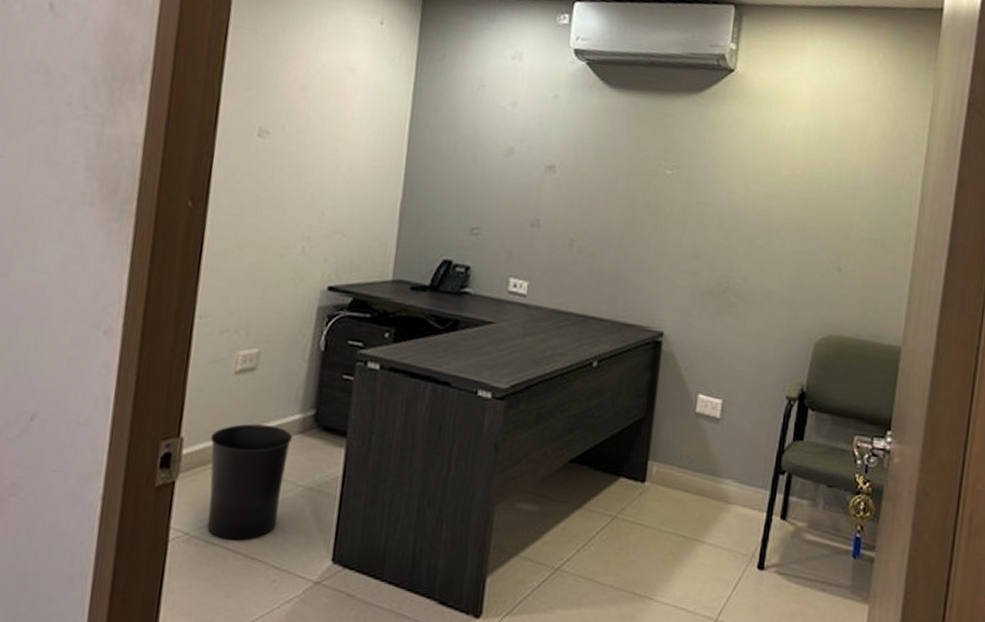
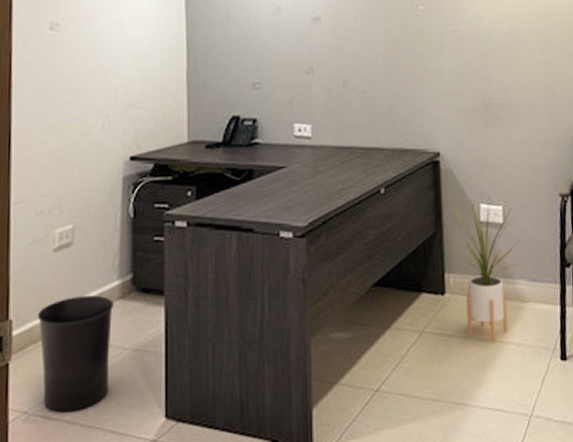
house plant: none [659,387,735,539] -> present [450,196,520,342]

